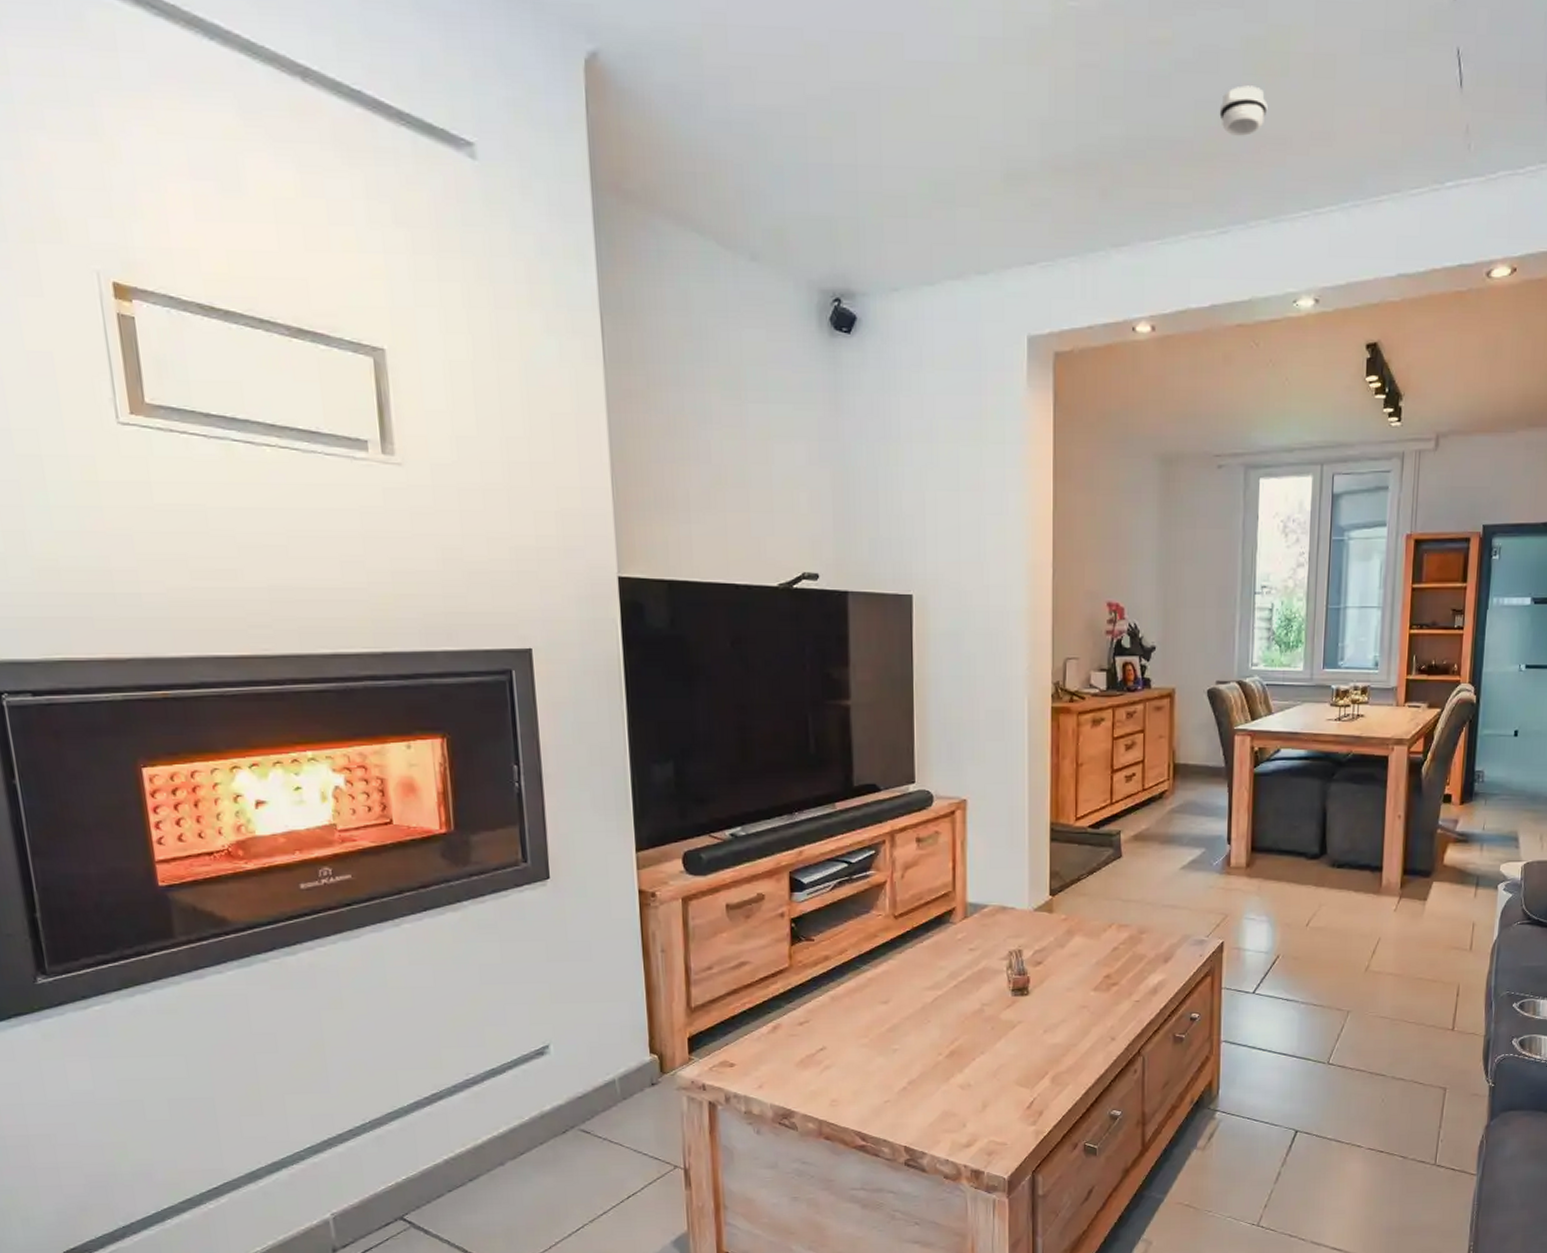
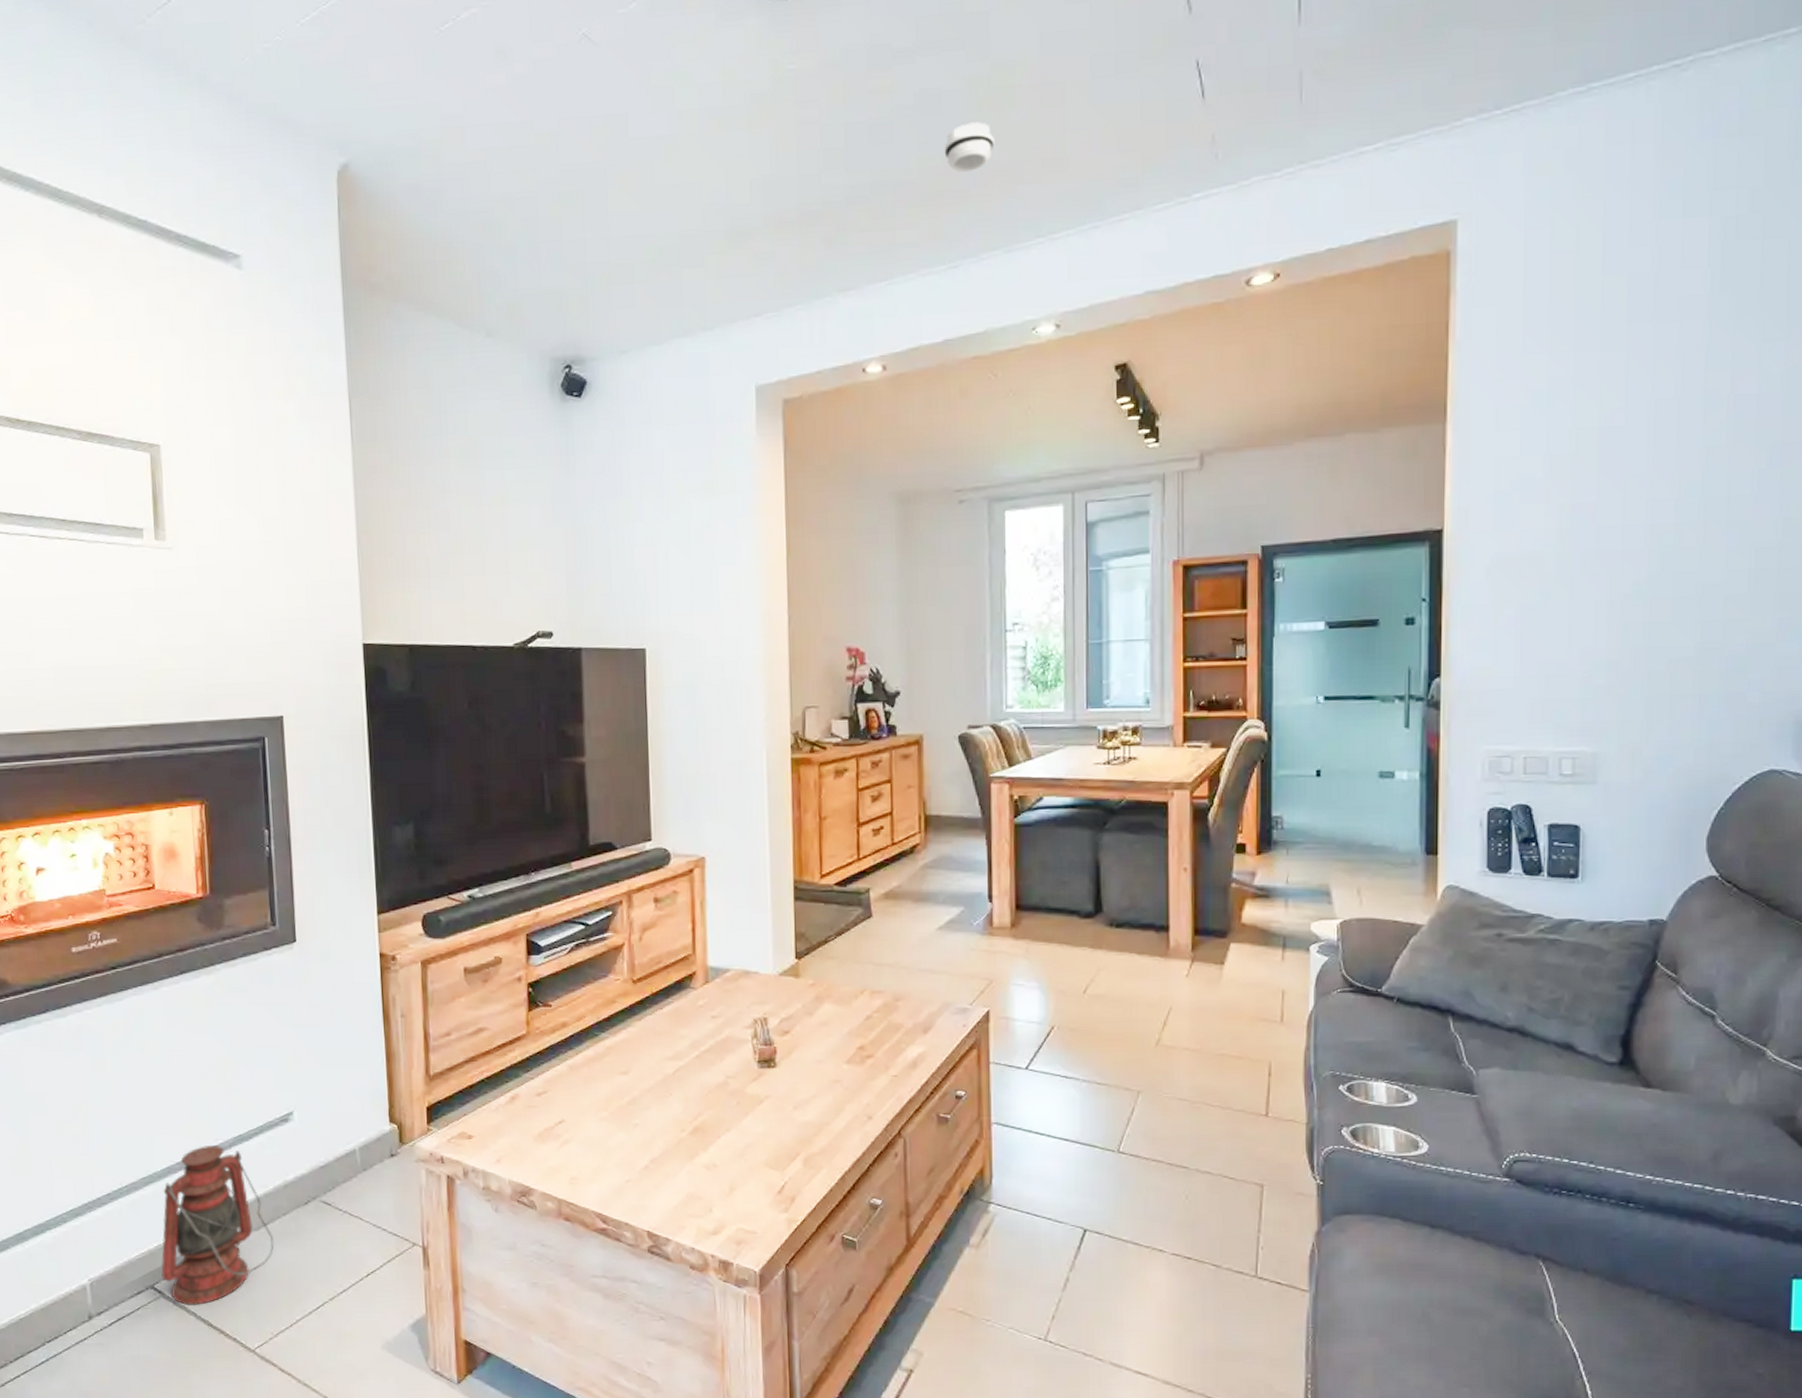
lantern: none [410,1080,532,1234] -> present [161,1146,275,1305]

